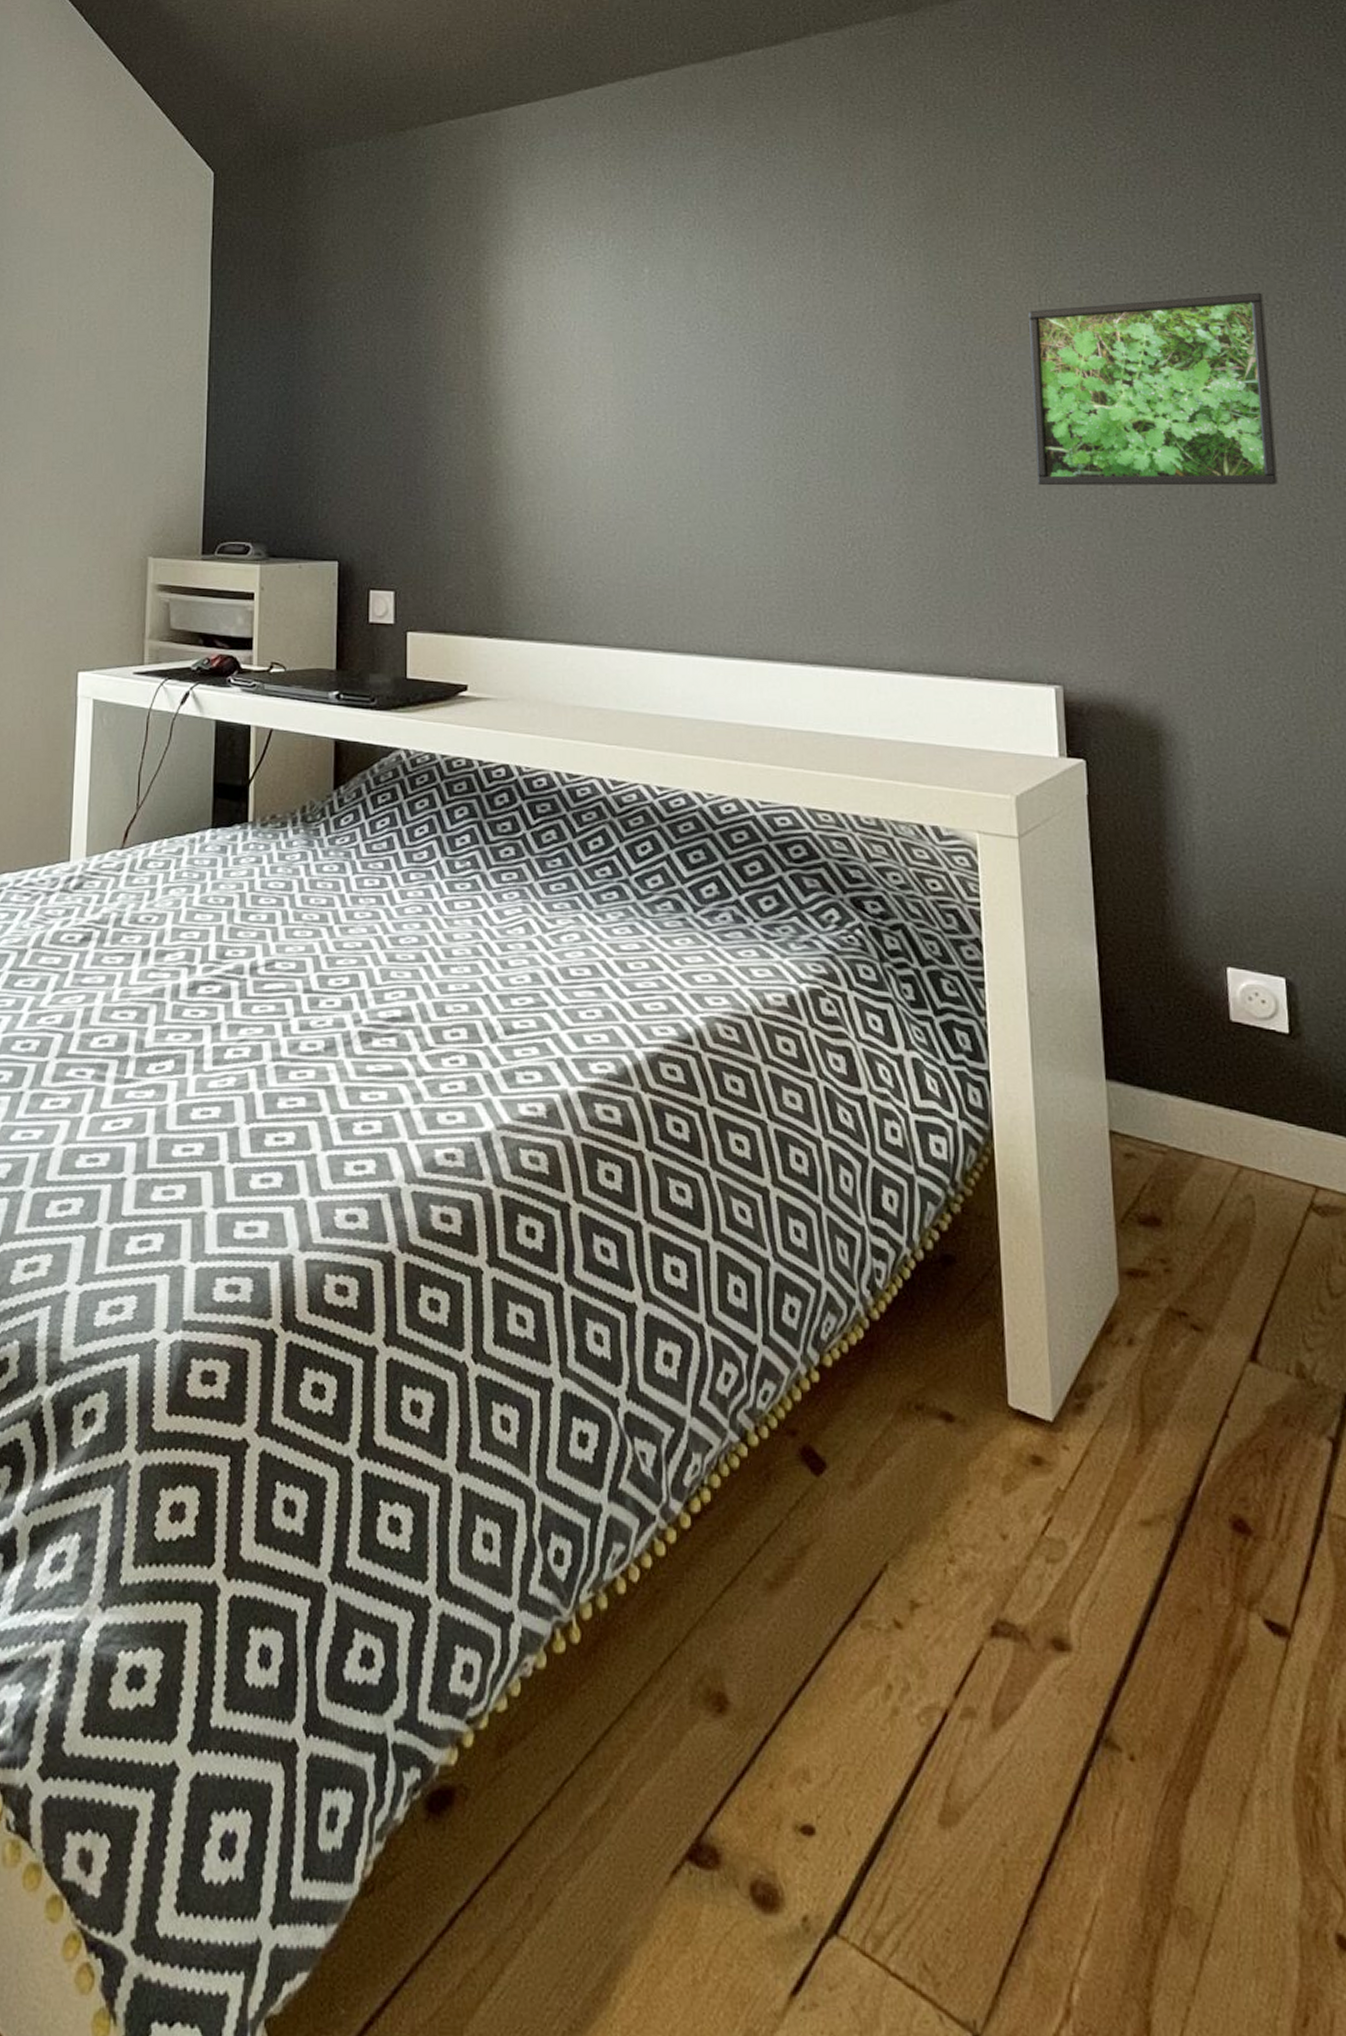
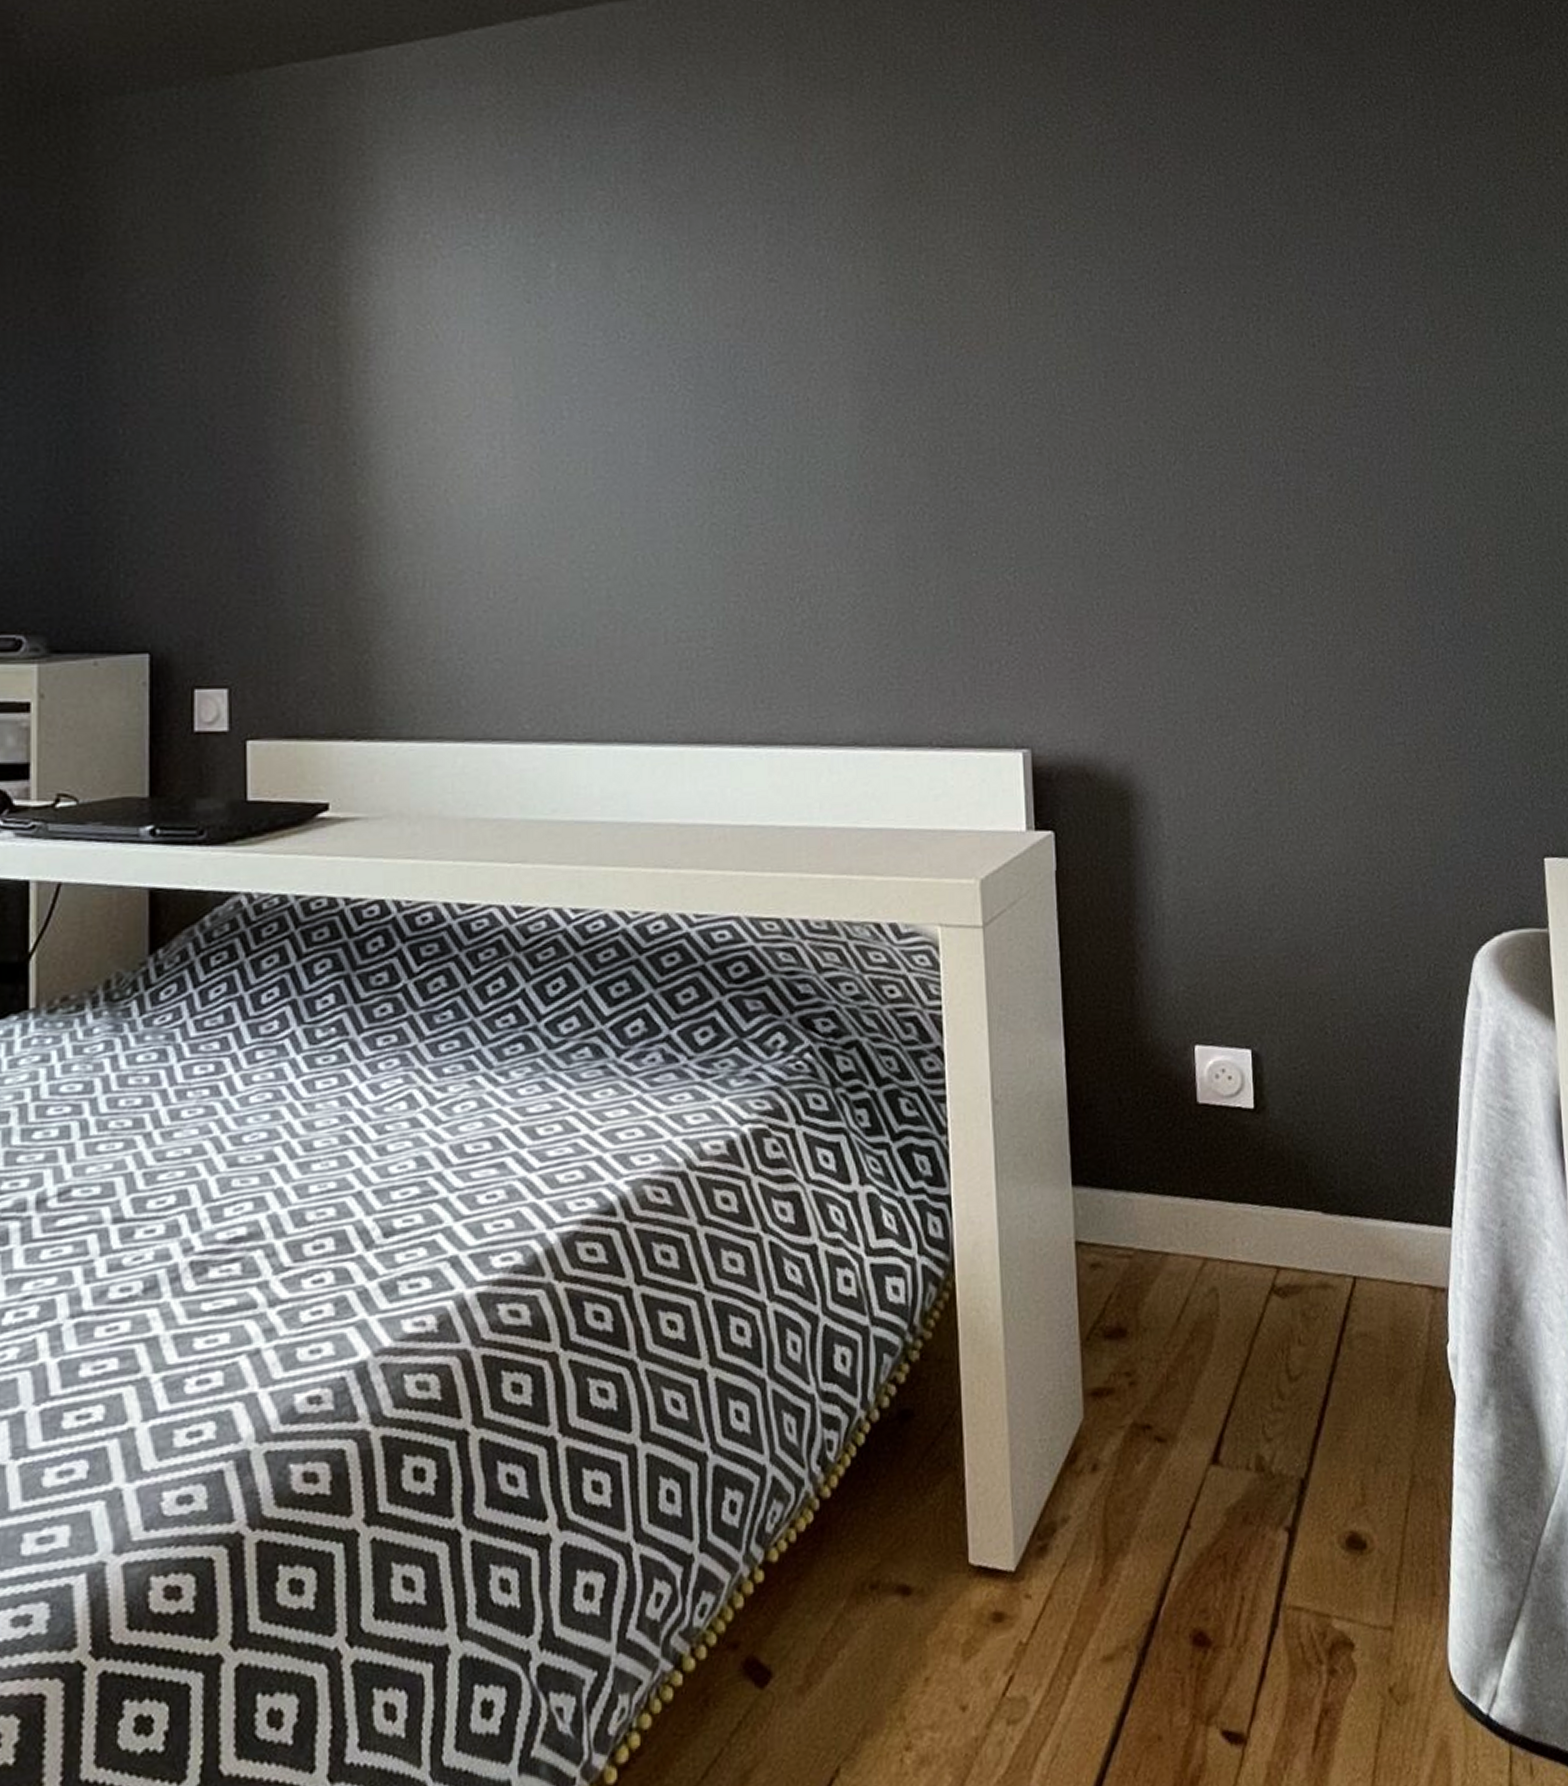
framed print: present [1029,292,1278,486] -> none [998,294,1251,520]

